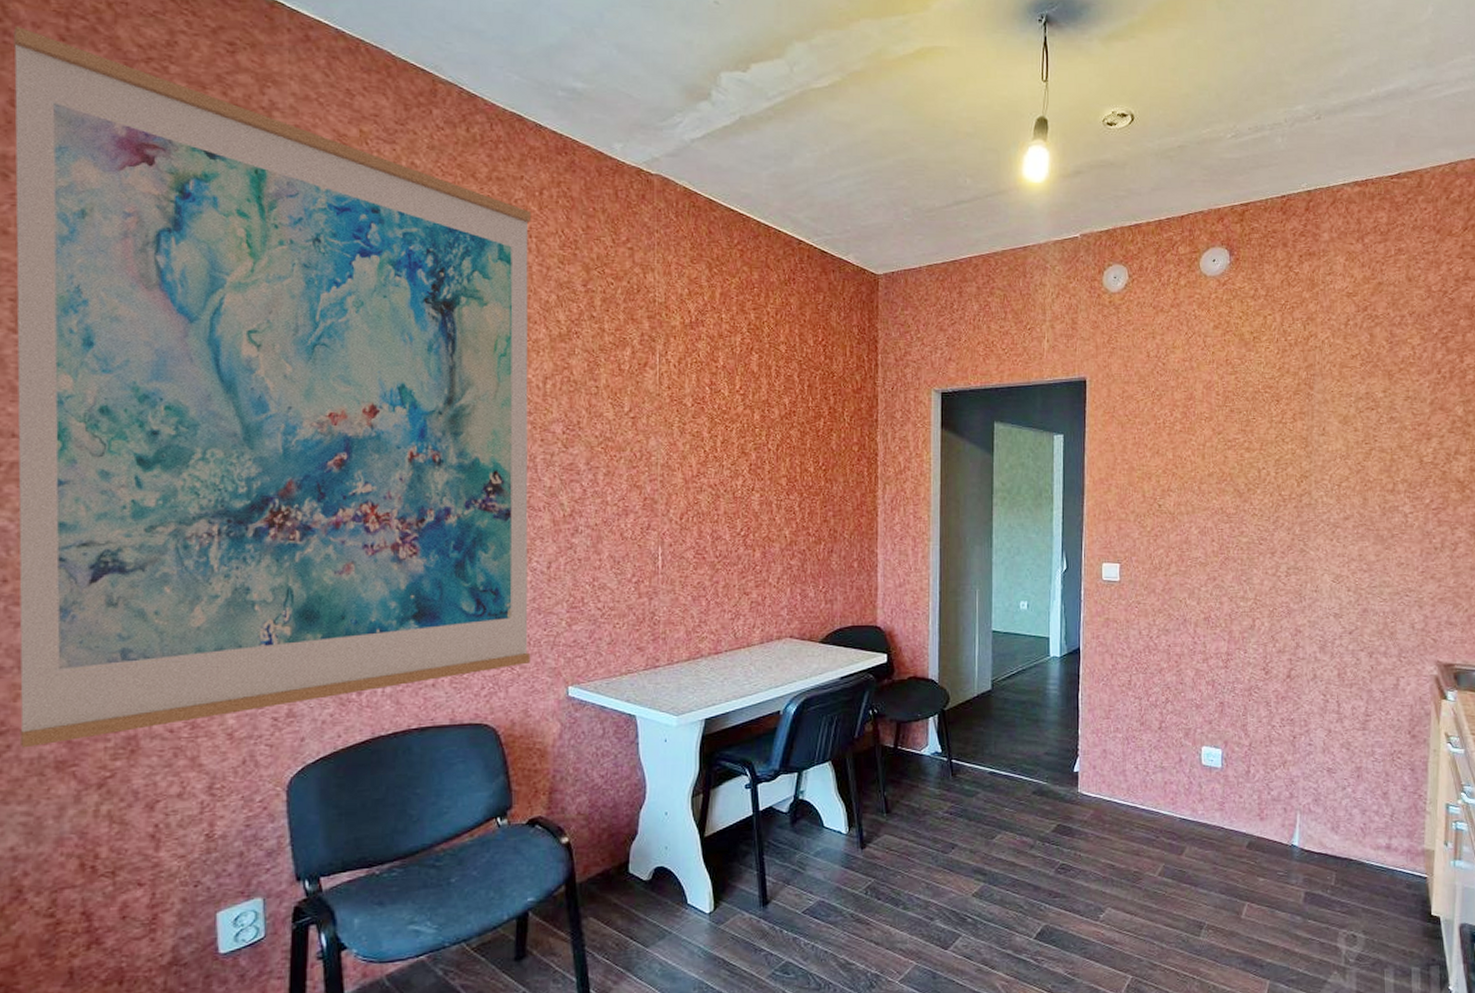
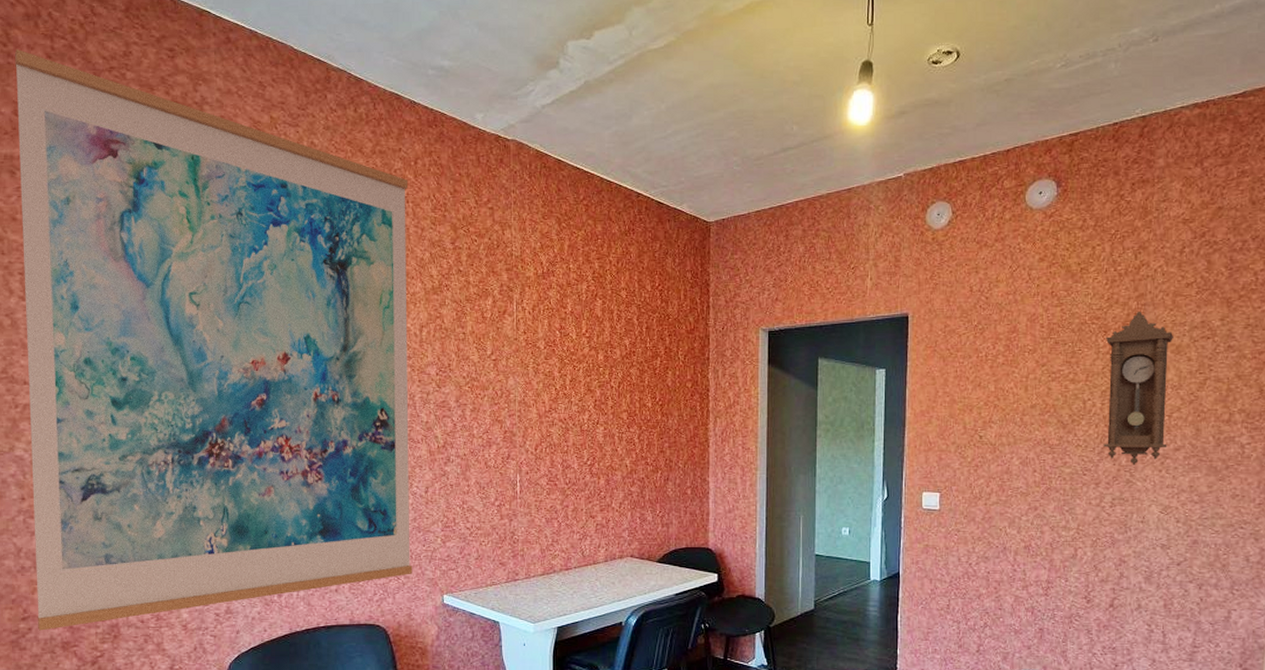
pendulum clock: none [1277,382,1342,534] -> present [1103,312,1174,465]

